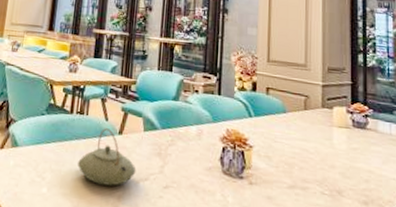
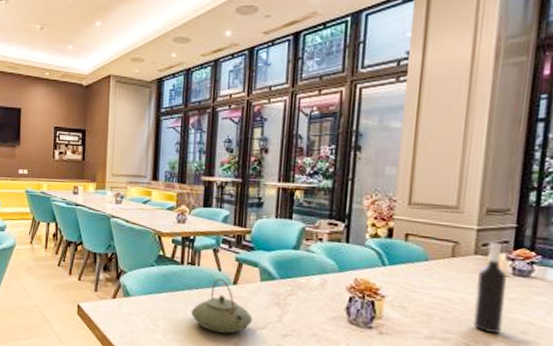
wine bottle: none [325,96,349,182] -> present [473,241,507,334]

